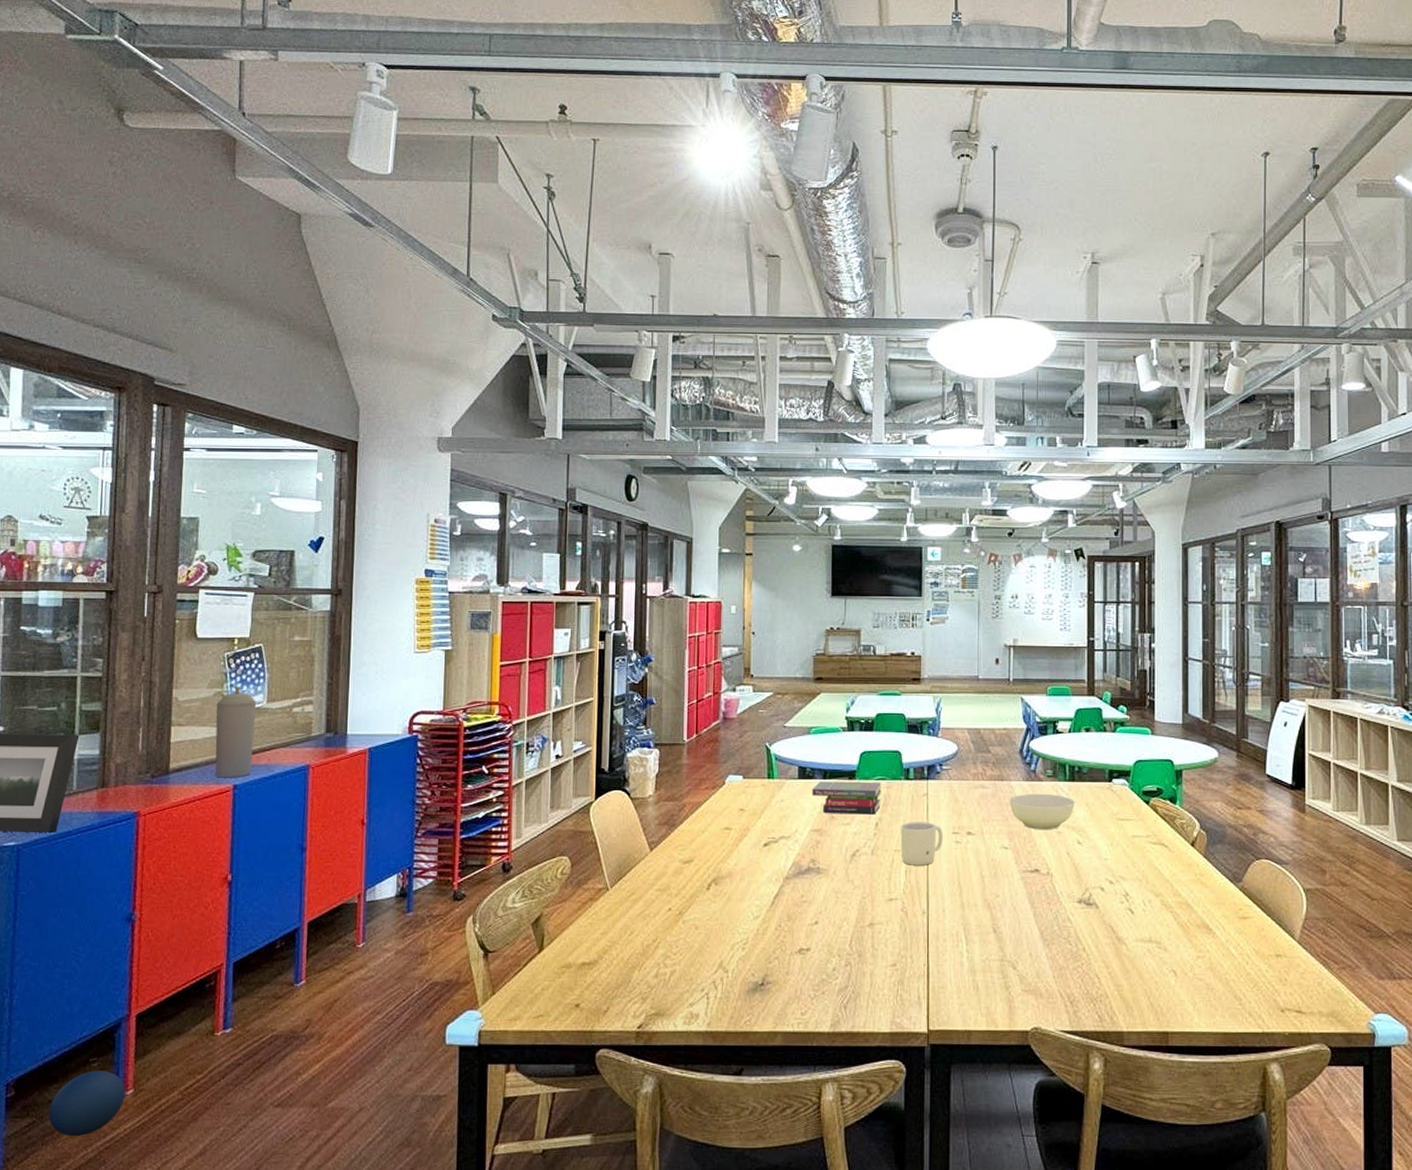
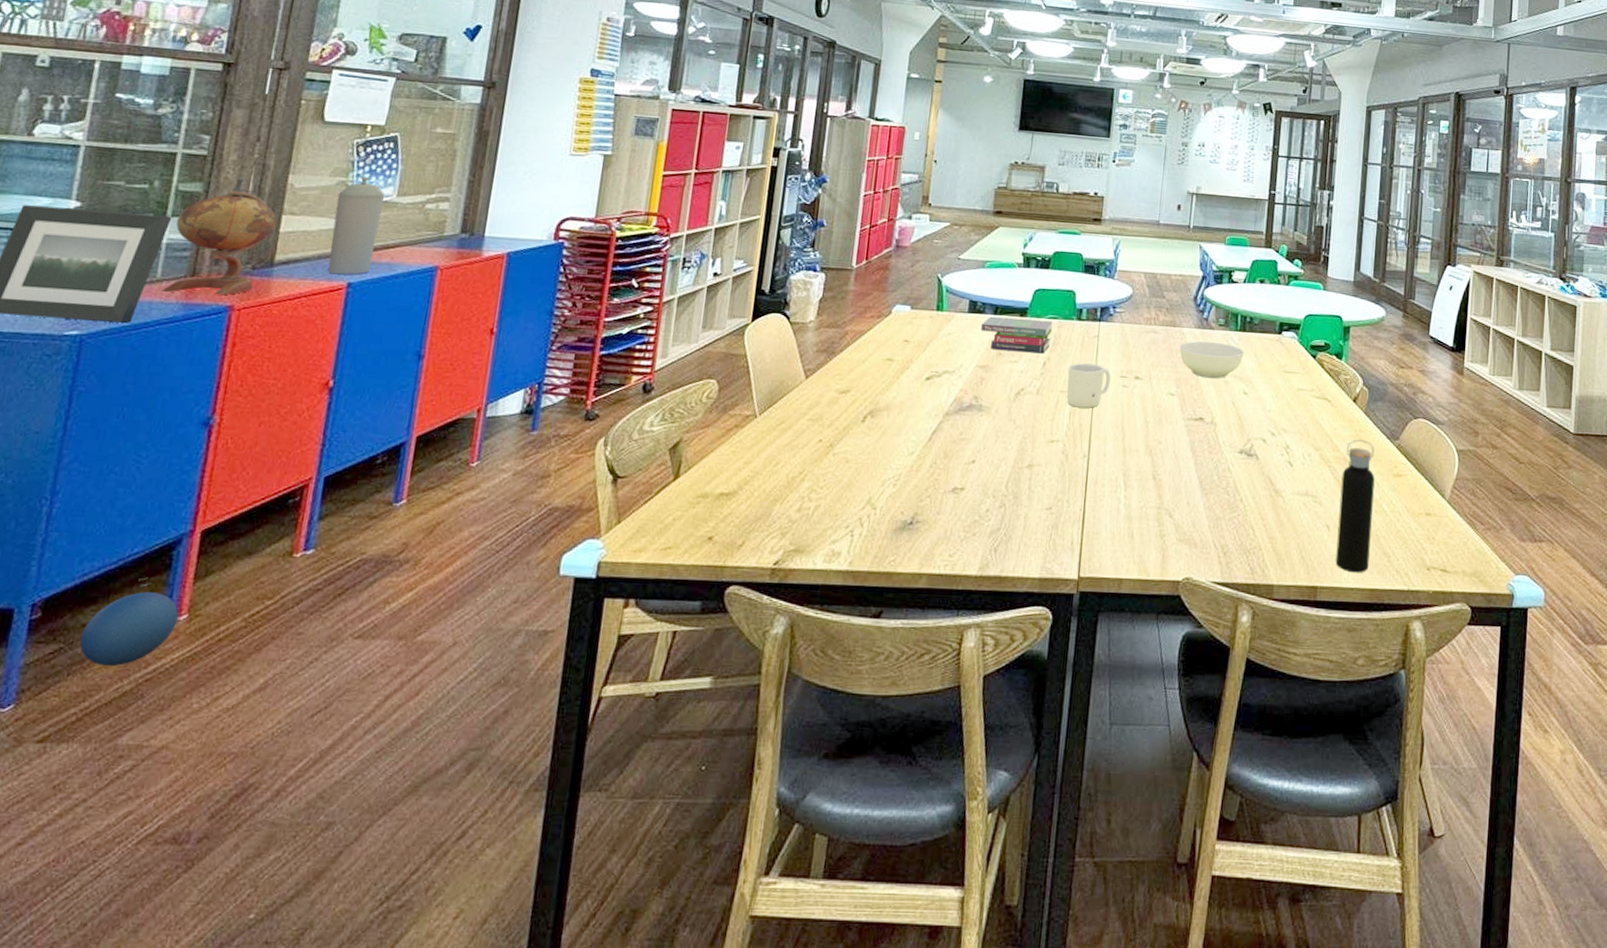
globe: none [78,695,168,804] -> present [161,177,278,295]
water bottle: none [1185,883,1220,1016] -> present [1335,439,1375,572]

